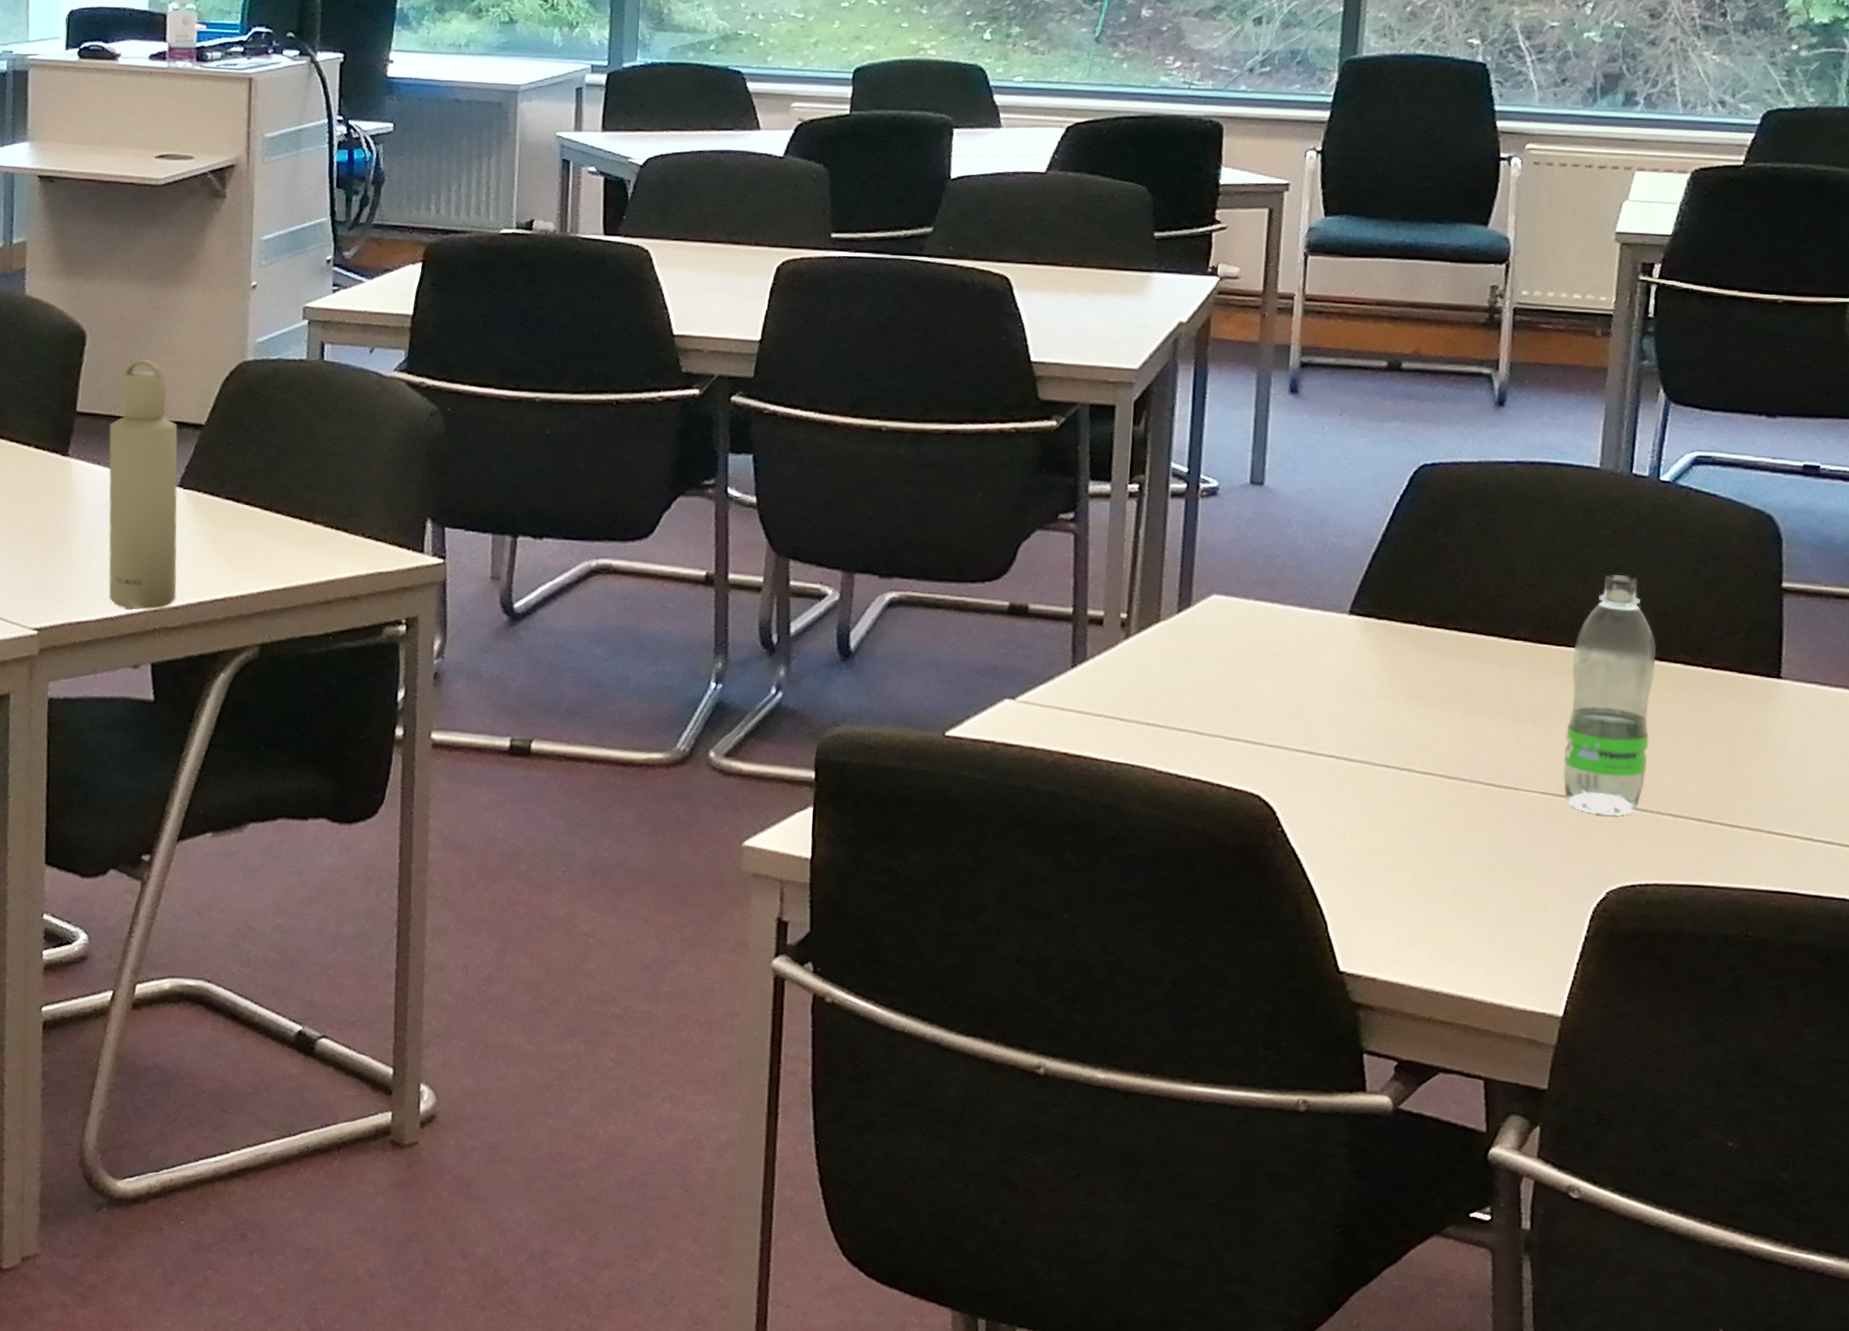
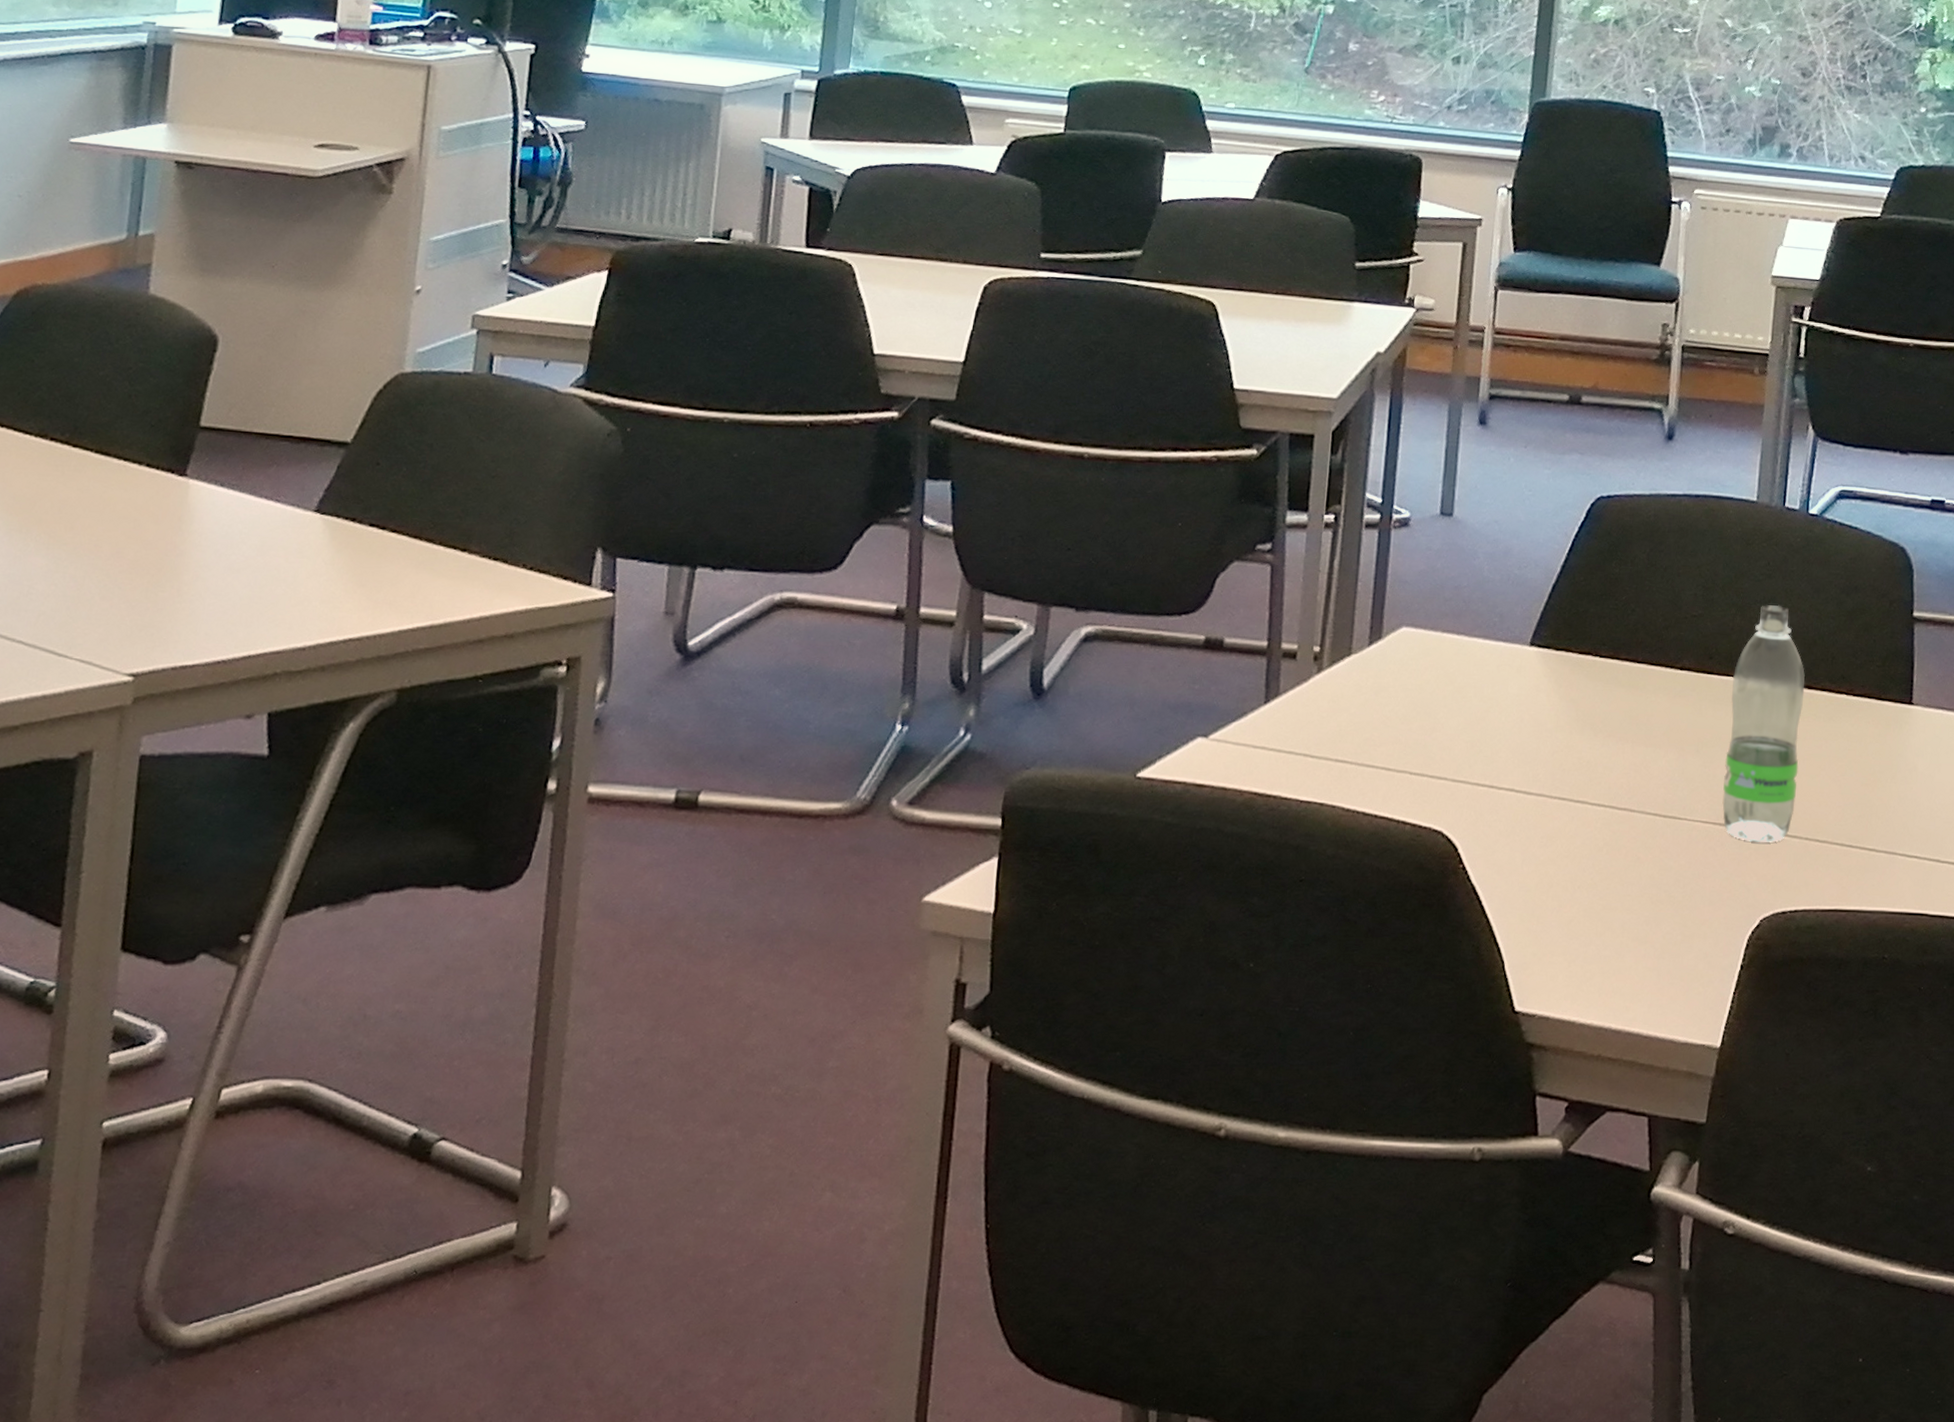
bottle: present [108,358,178,609] -> none [223,367,319,651]

